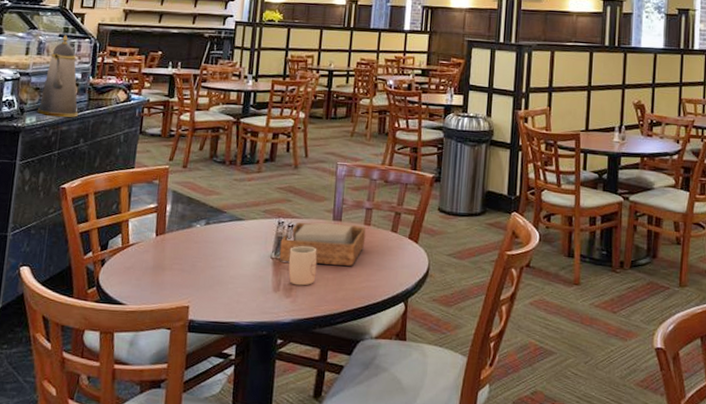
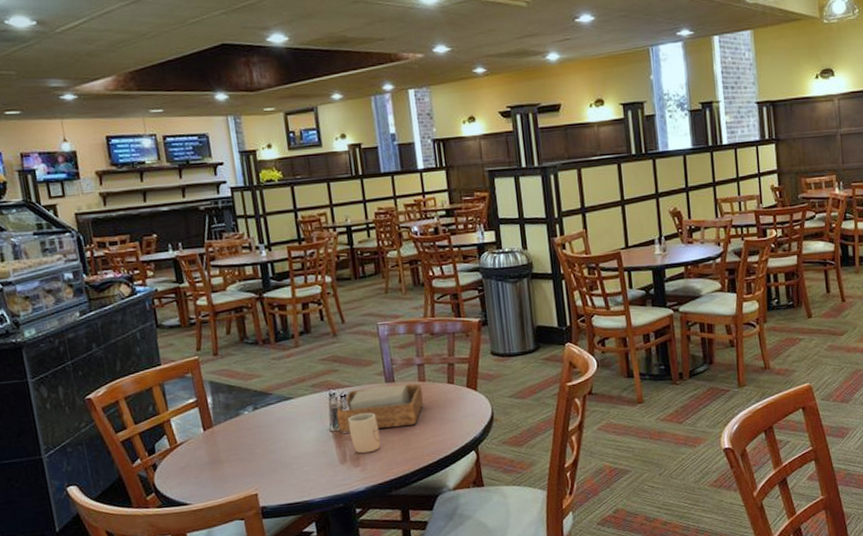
coffee pot: present [37,34,78,118] -> none [30,231,82,326]

